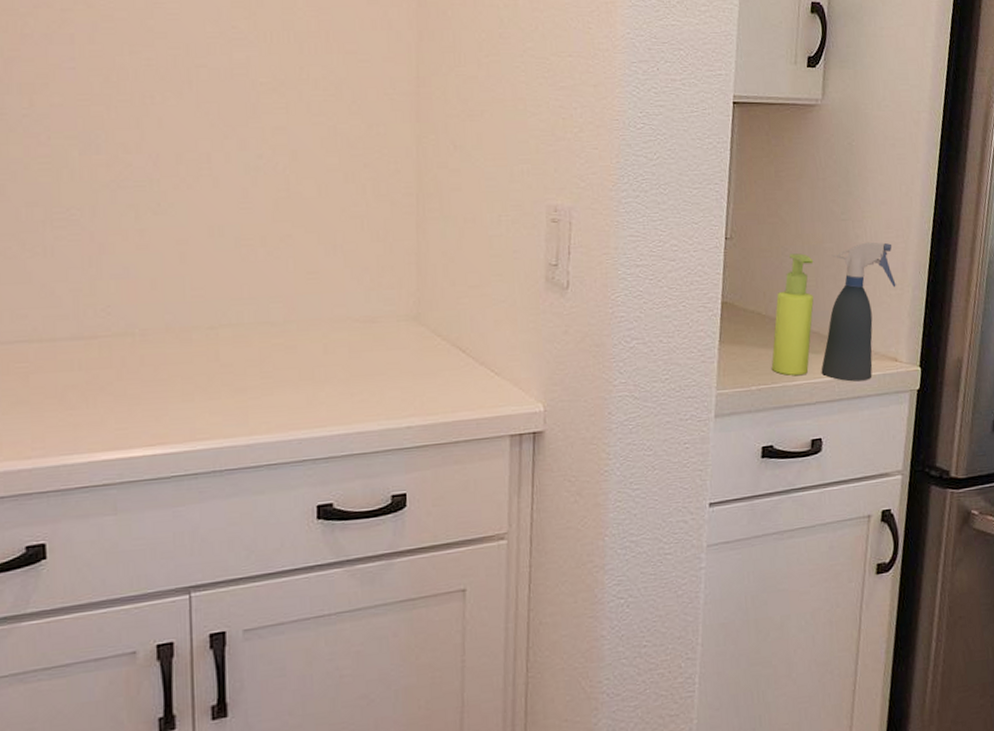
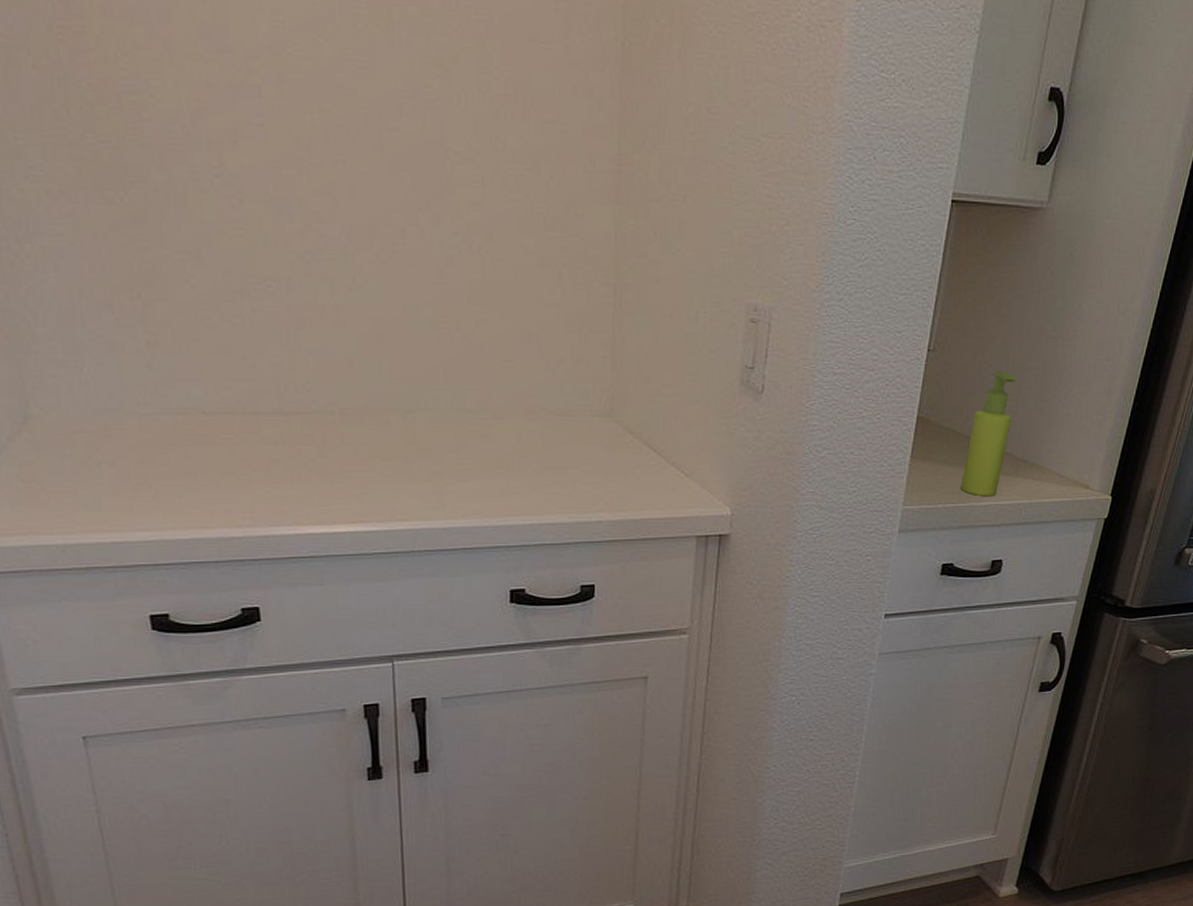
spray bottle: present [821,241,896,382] -> none [1010,362,1101,506]

